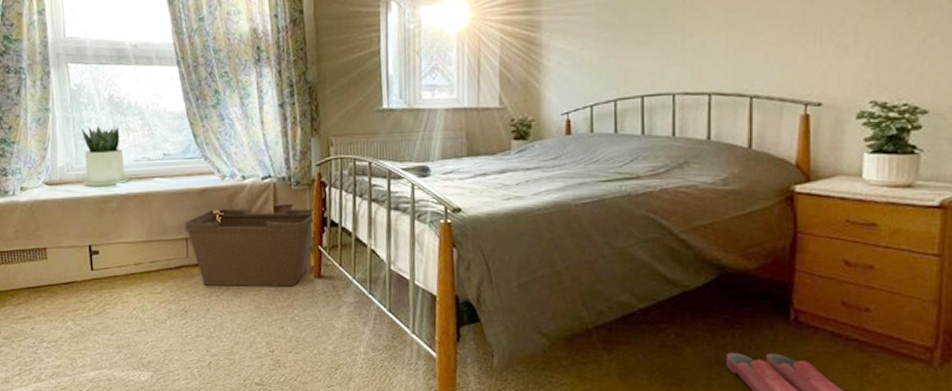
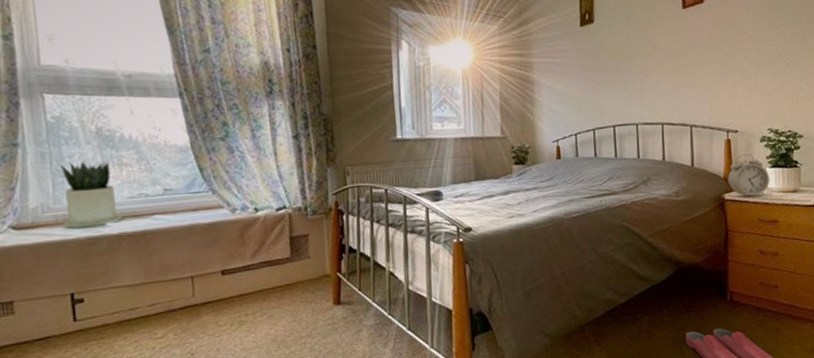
bicycle basket: present [184,208,315,287] -> none [189,237,334,325]
alarm clock: none [801,133,868,191] -> present [727,153,770,198]

